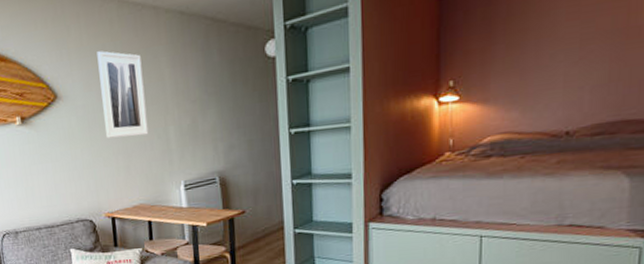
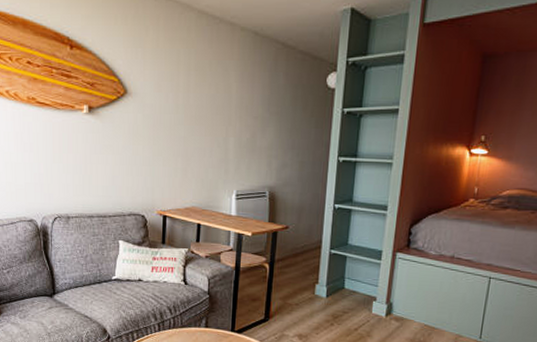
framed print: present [97,51,149,139] -> none [169,56,212,142]

